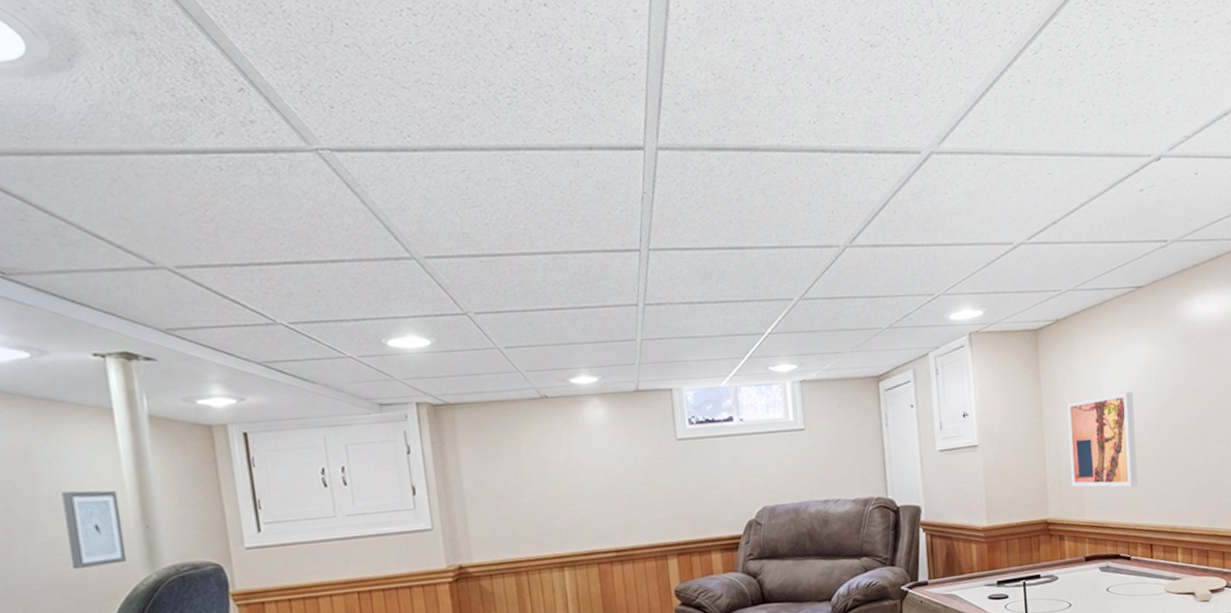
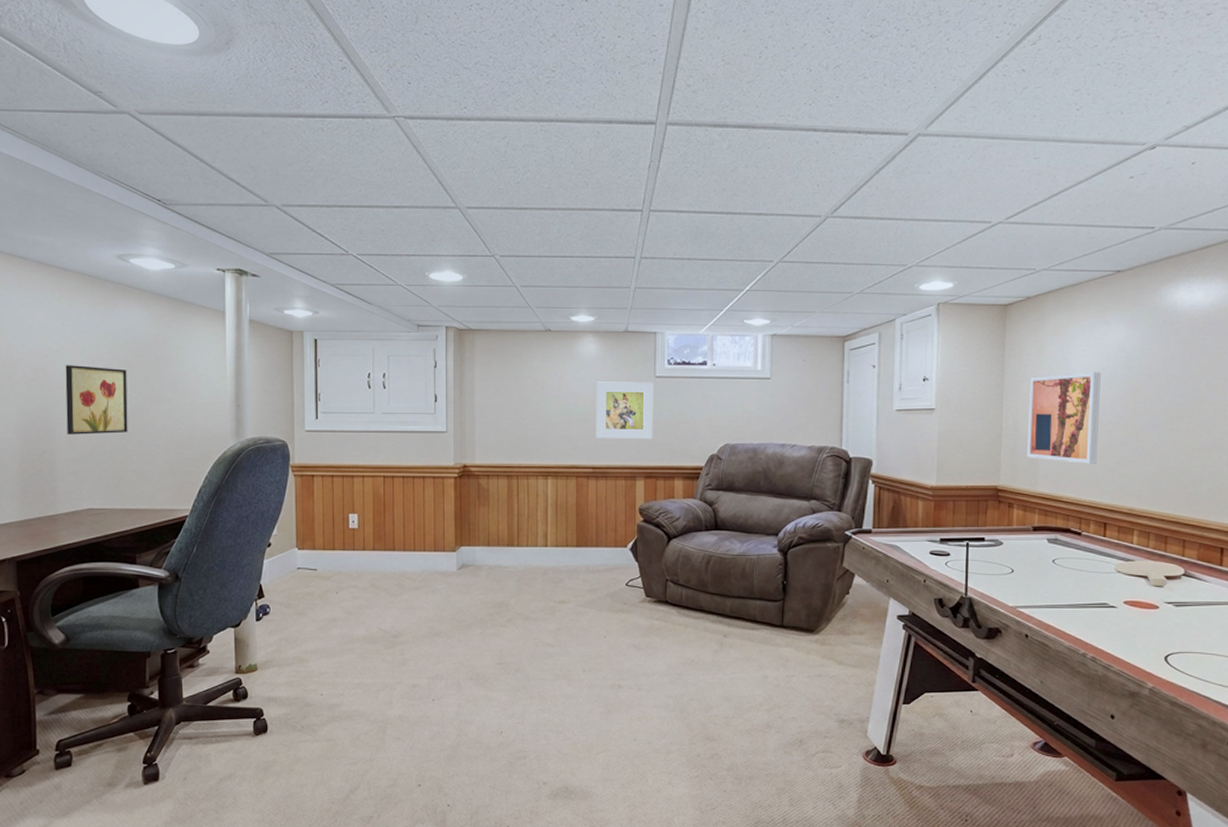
wall art: present [62,490,128,570] -> none [183,373,222,433]
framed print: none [610,446,682,516] -> present [596,381,654,439]

